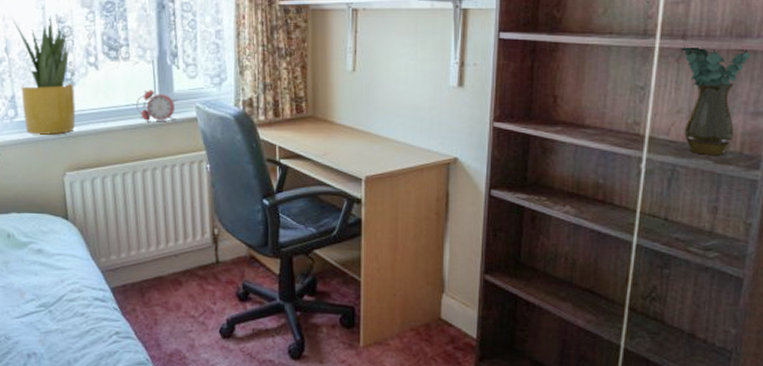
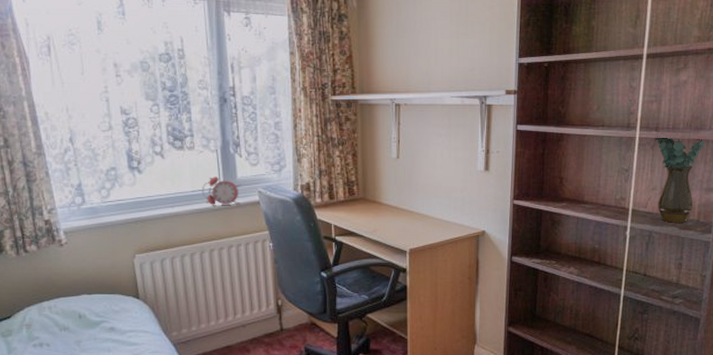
planter: present [12,16,76,135] -> none [76,108,144,220]

